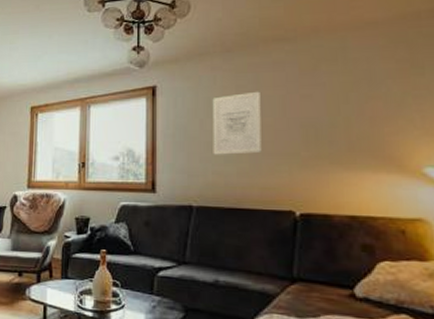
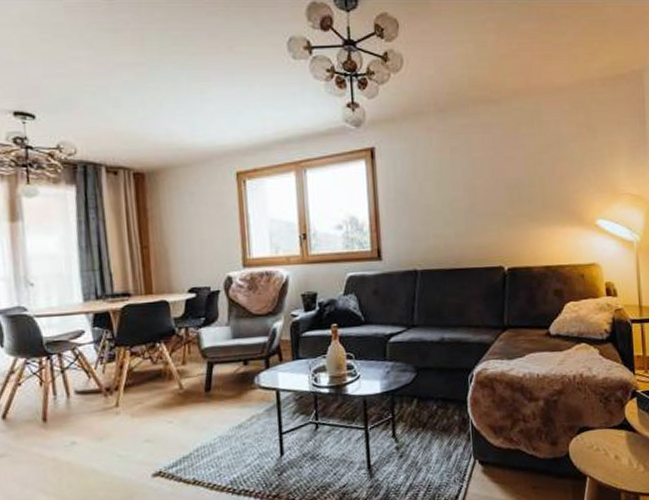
wall art: present [212,91,262,155] -> none [429,153,475,218]

